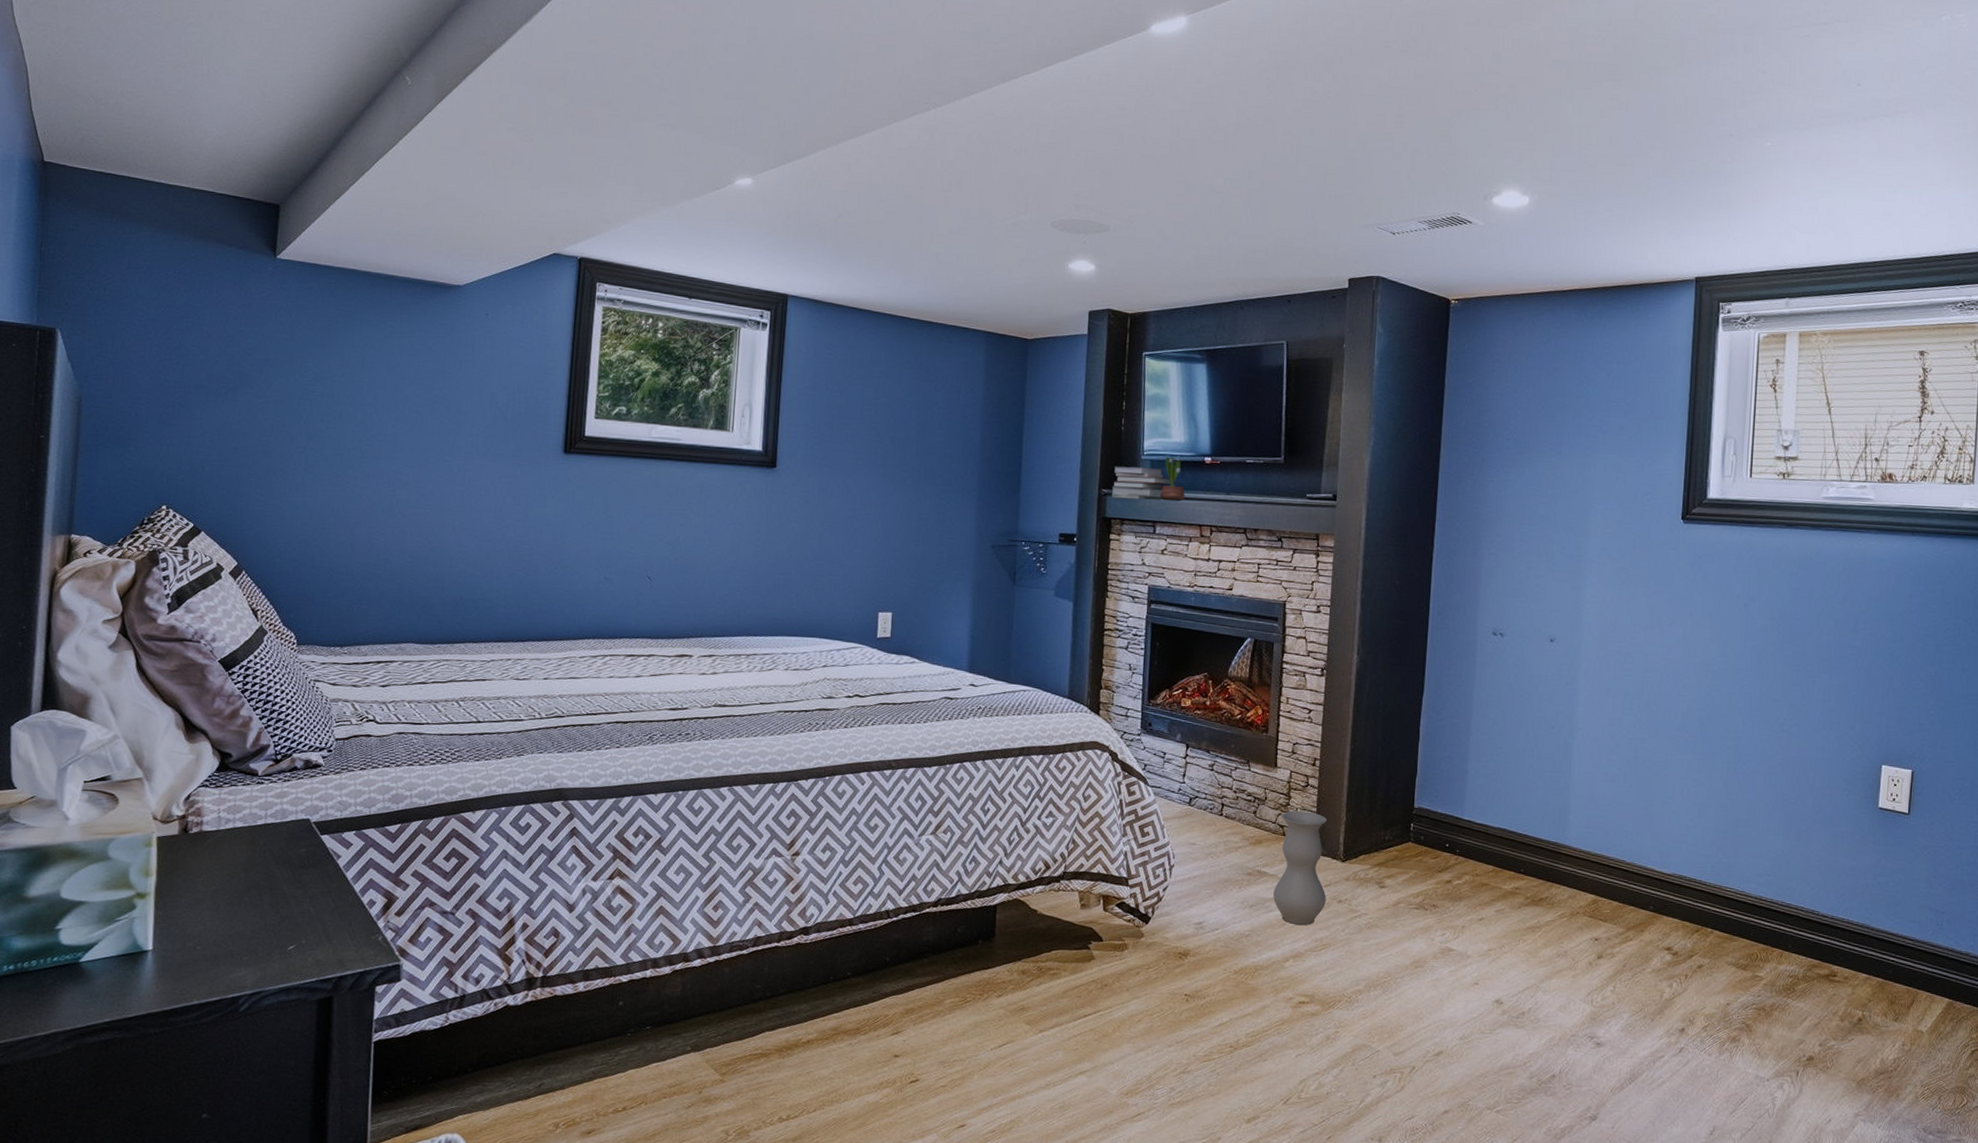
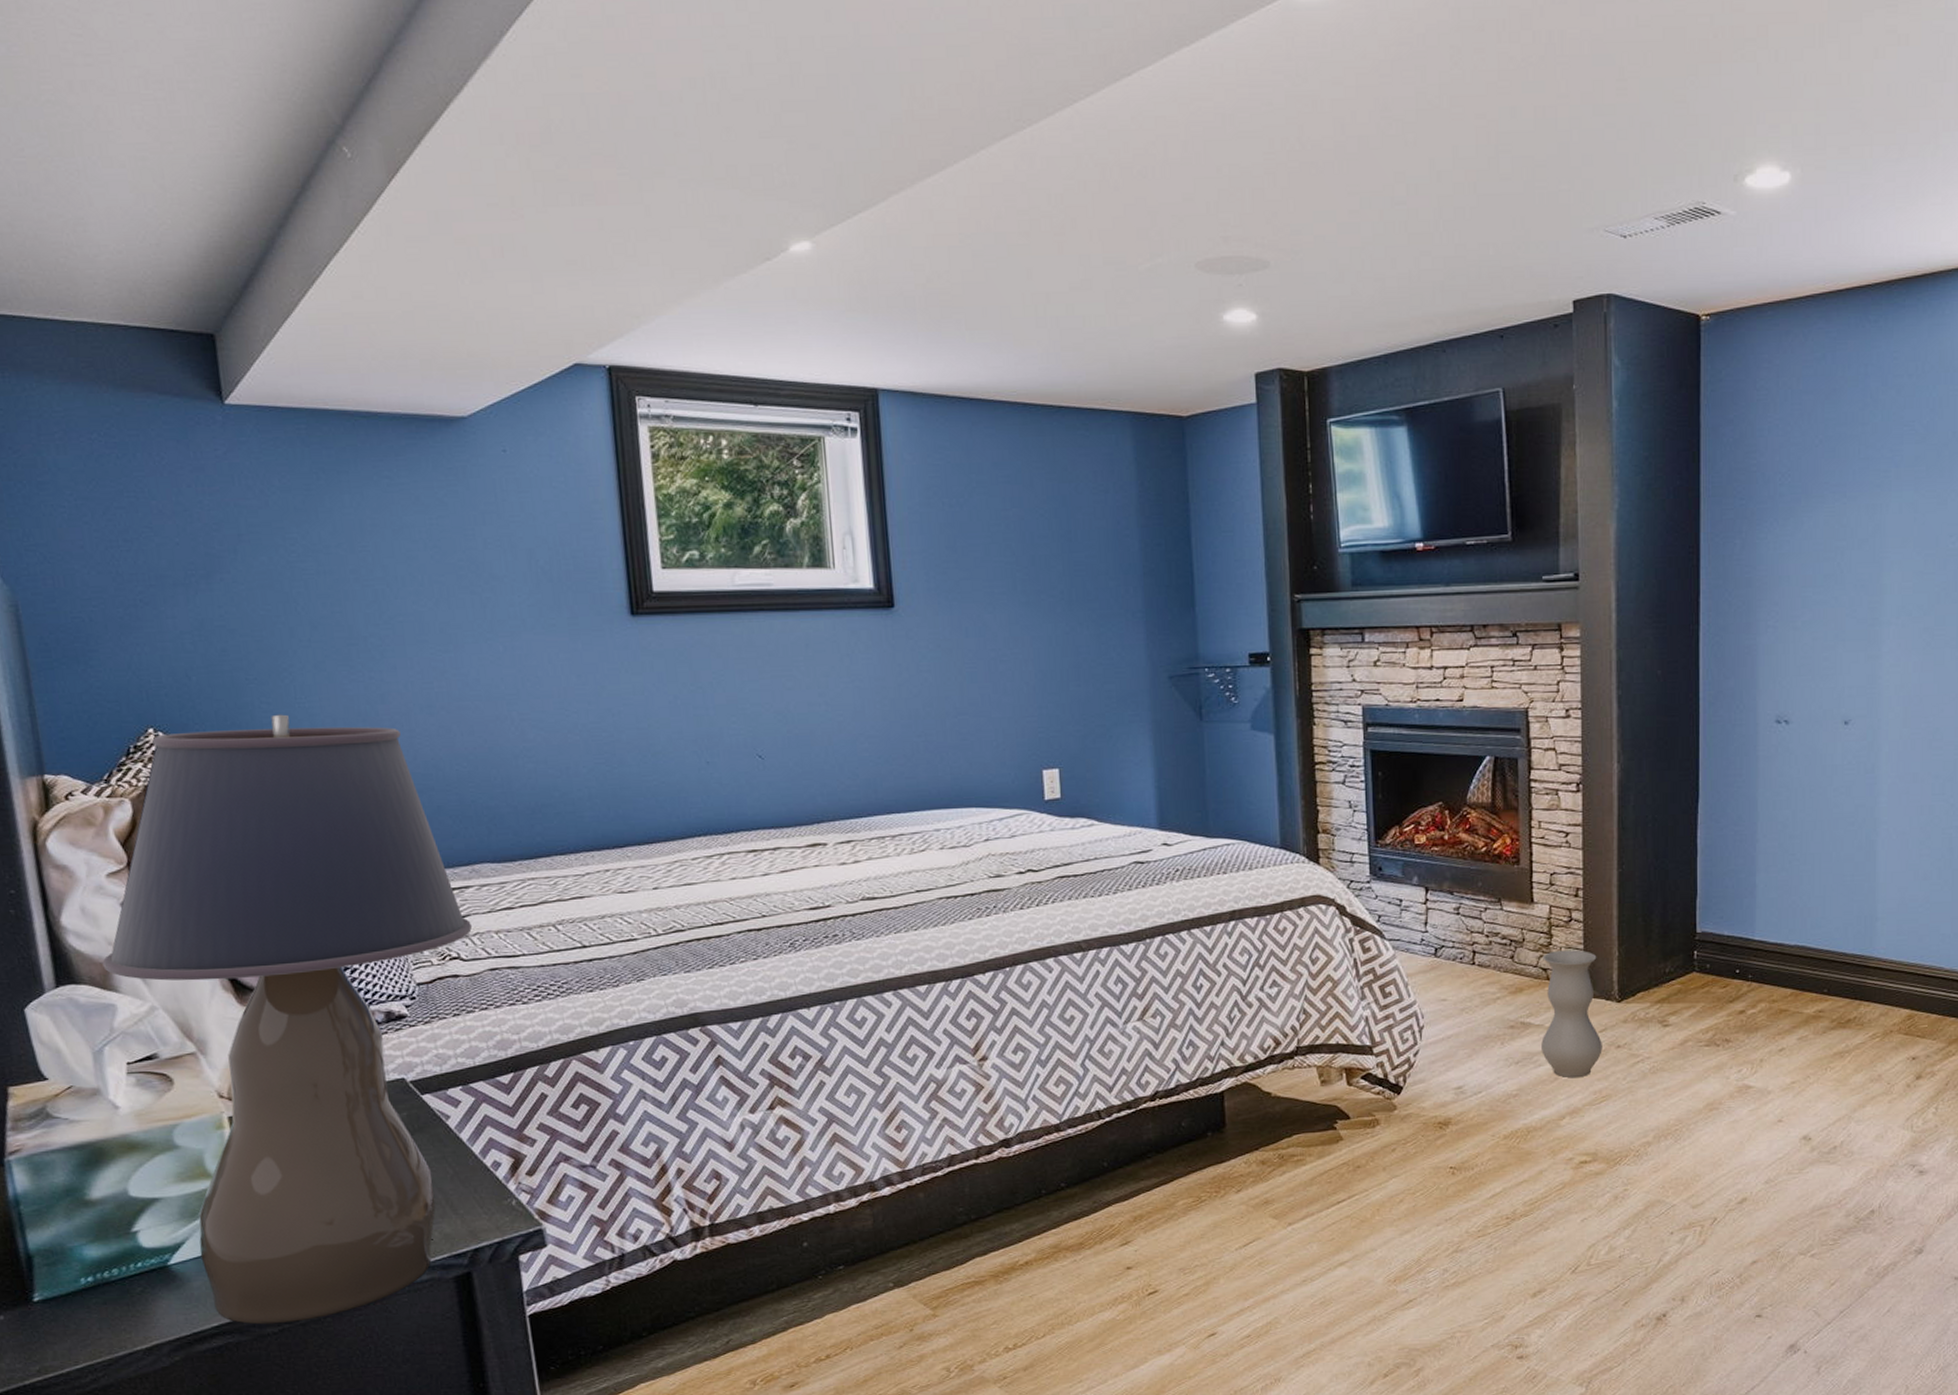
table lamp: none [83,504,391,1026] -> present [102,714,473,1325]
books: present [1111,466,1178,500] -> none [1306,562,1385,603]
potted flower: present [1160,454,1186,502] -> none [1365,543,1397,601]

